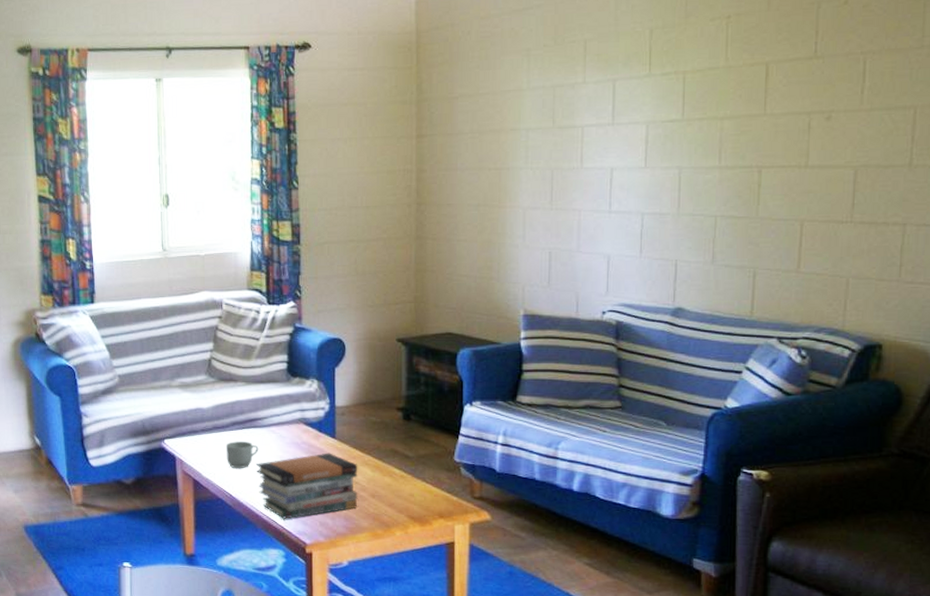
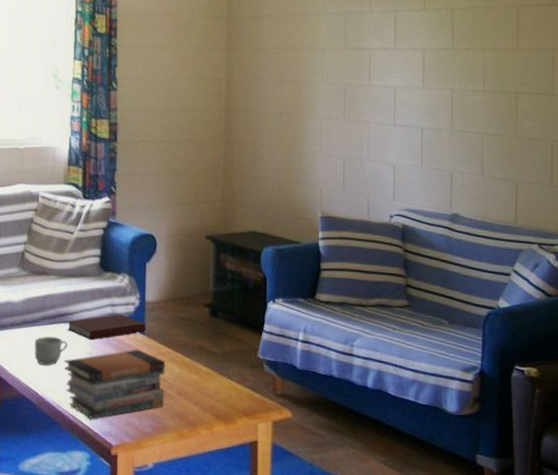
notebook: none [257,419,337,445] -> present [67,314,146,340]

